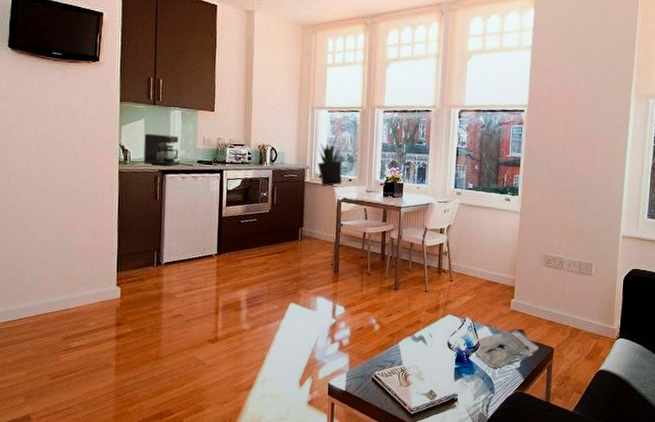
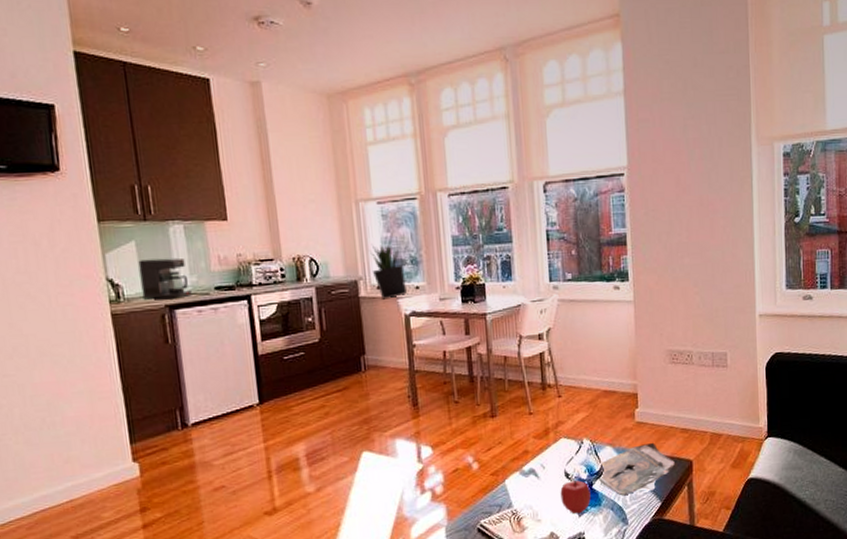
fruit: none [442,350,467,379] -> present [560,480,591,514]

